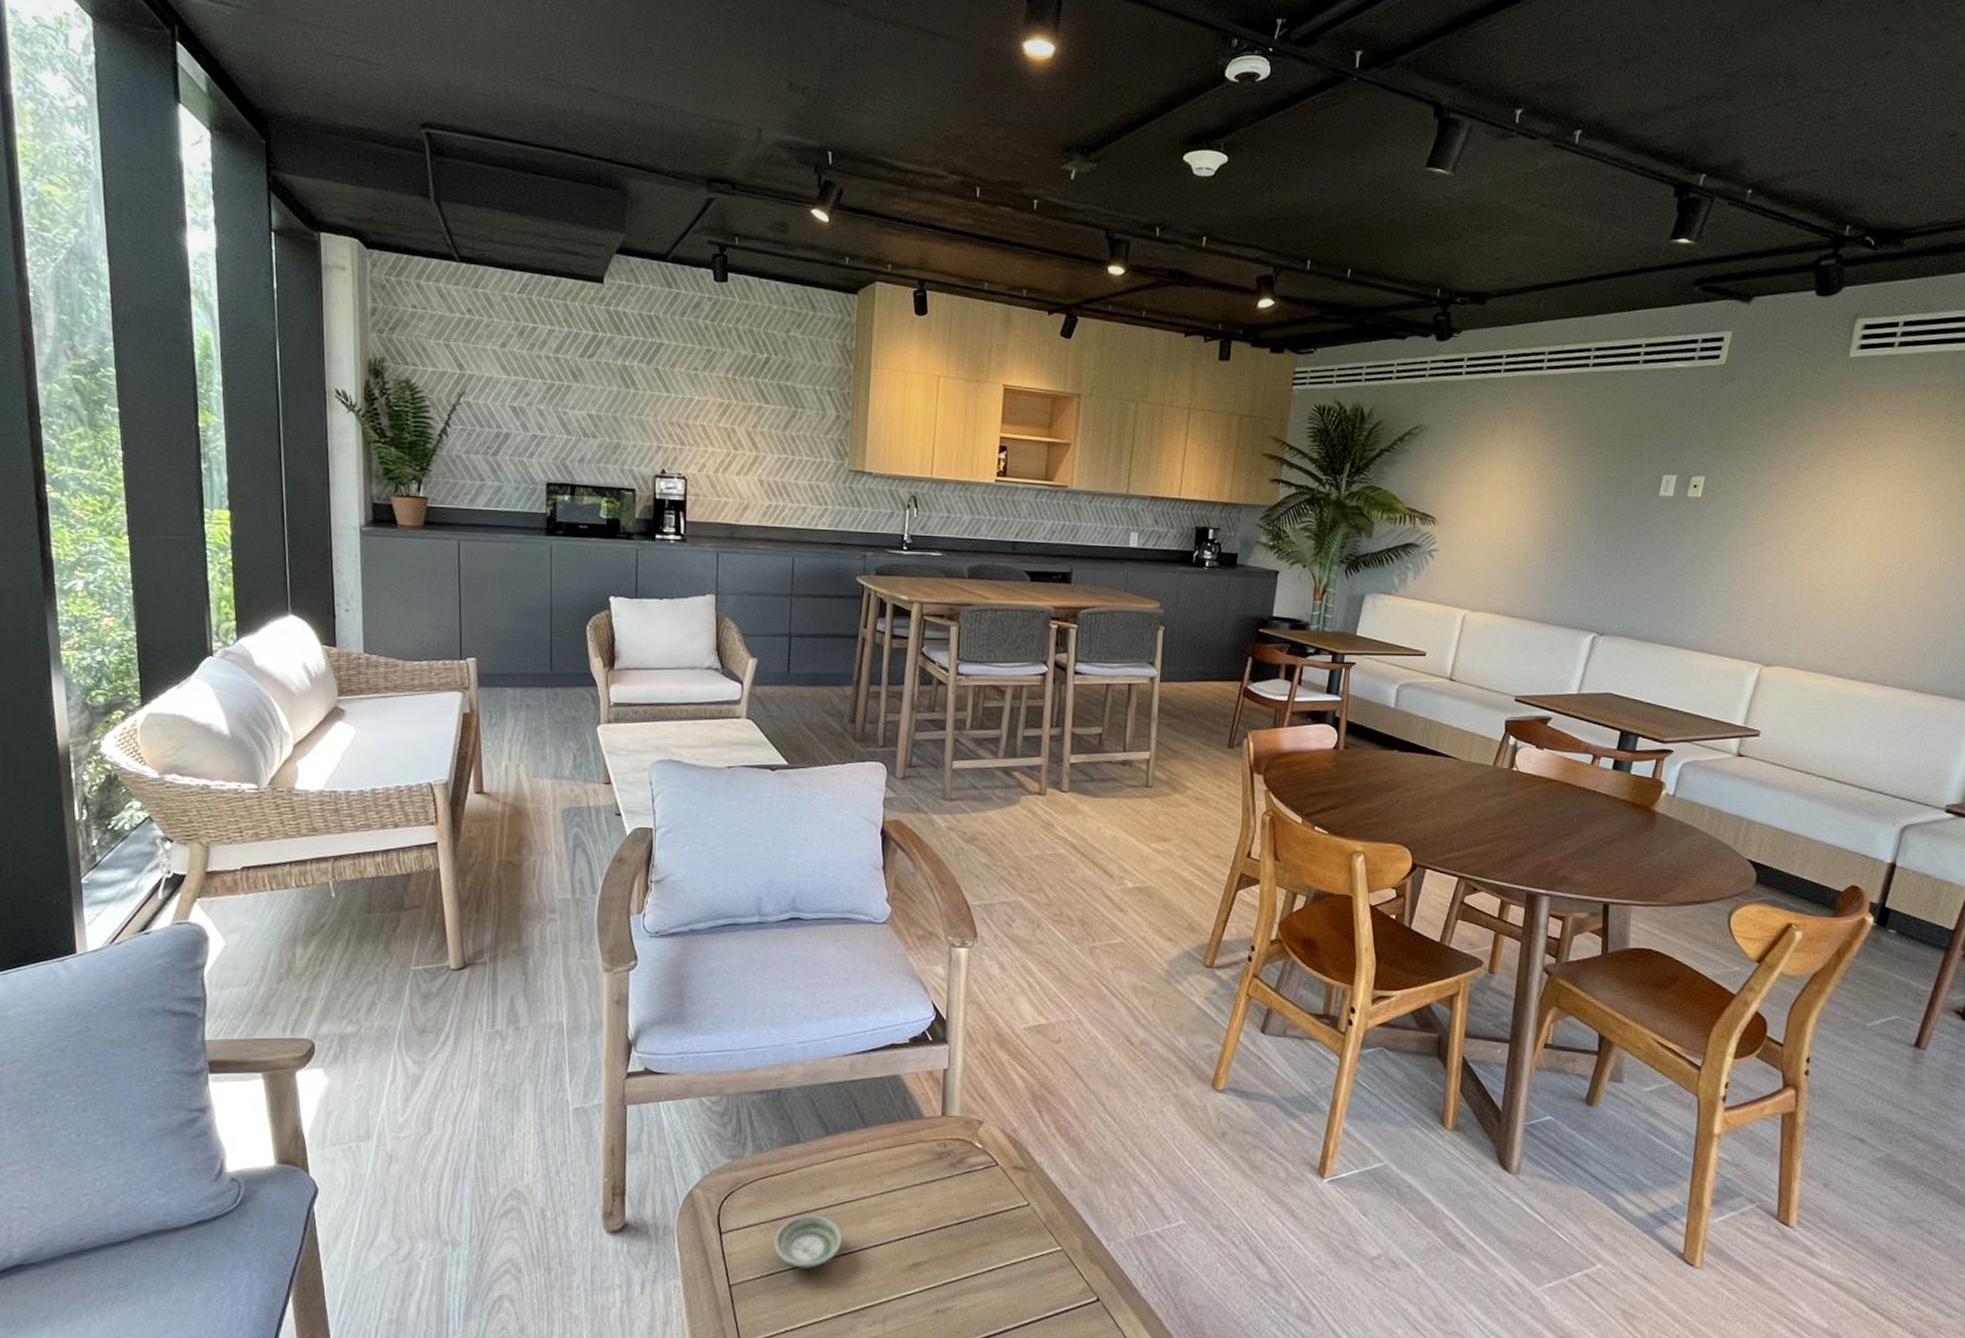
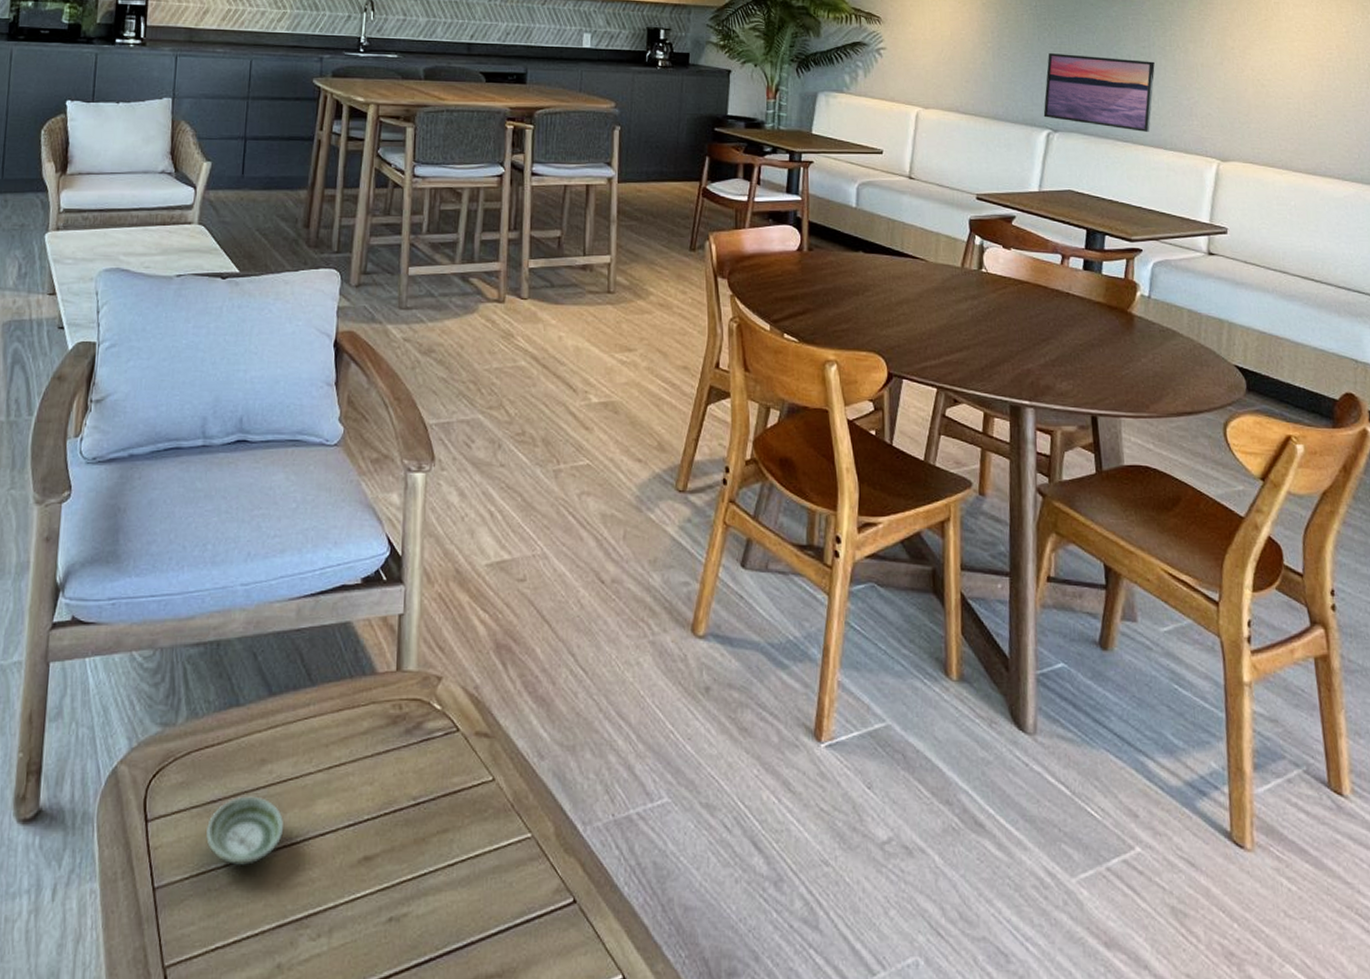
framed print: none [1591,555,1711,636] -> present [1043,52,1155,132]

